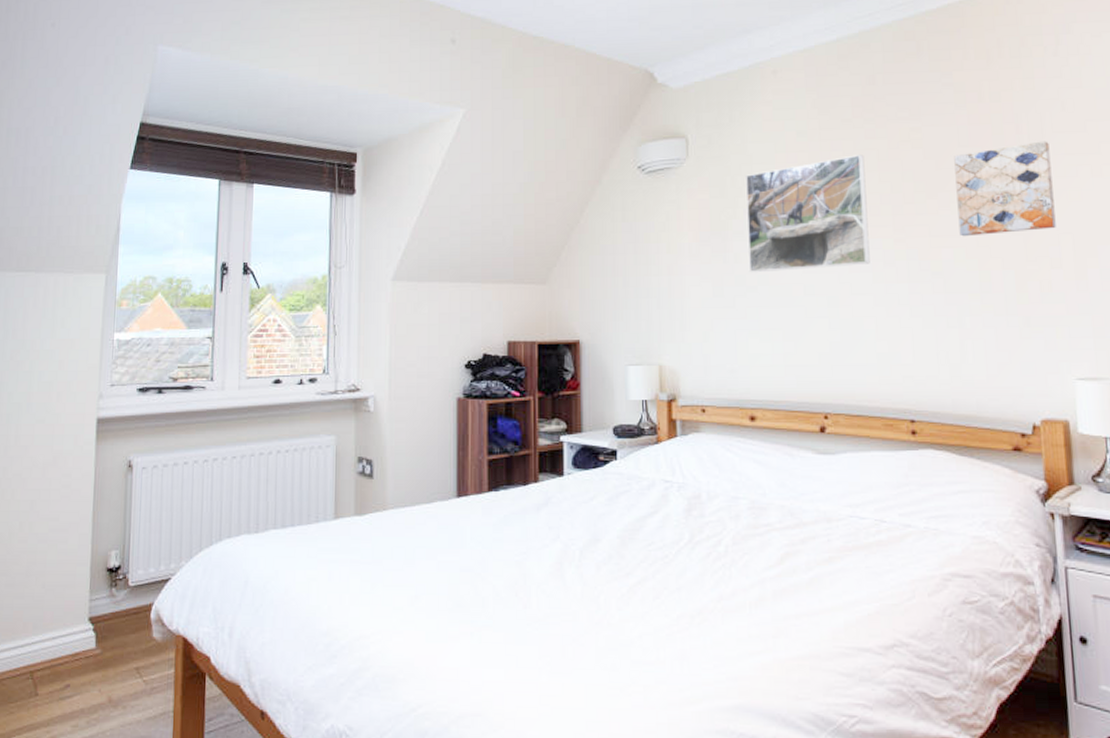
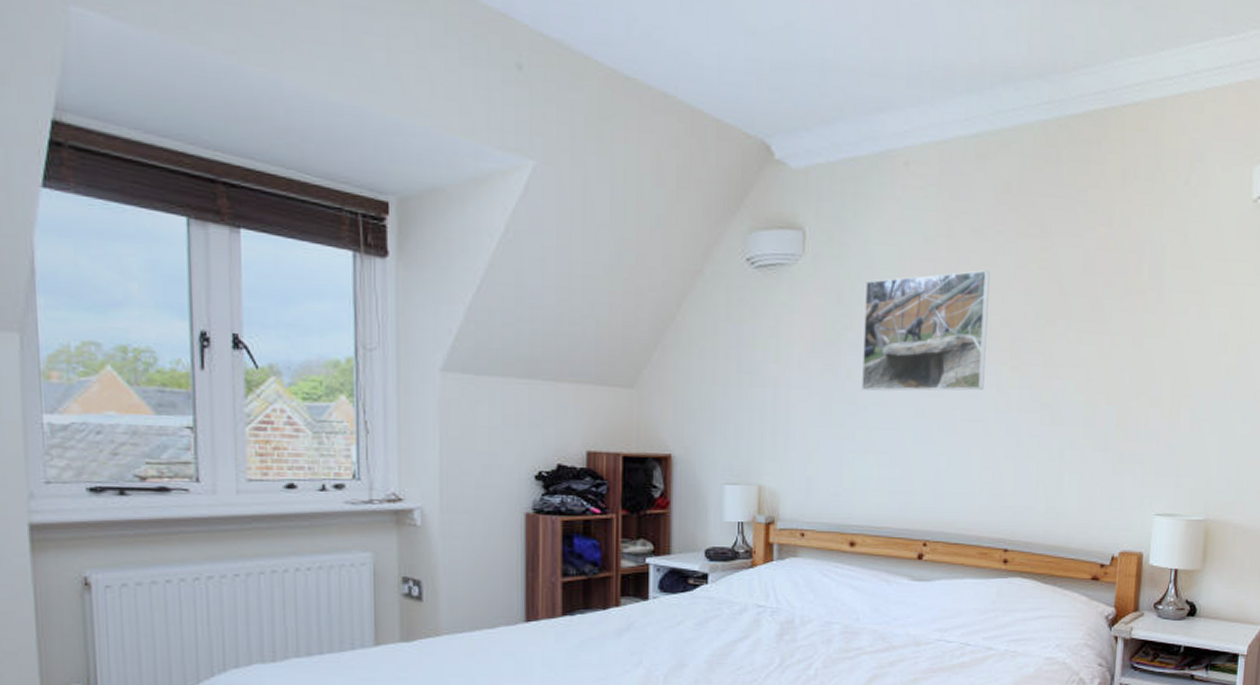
wall art: present [954,141,1056,237] -> none [1072,275,1167,369]

